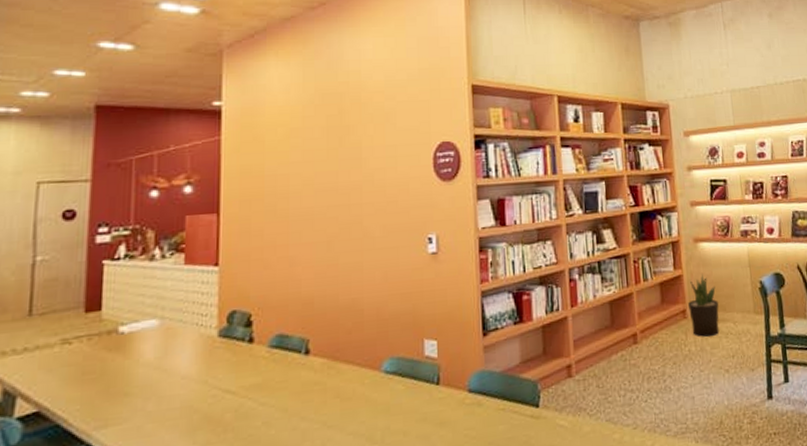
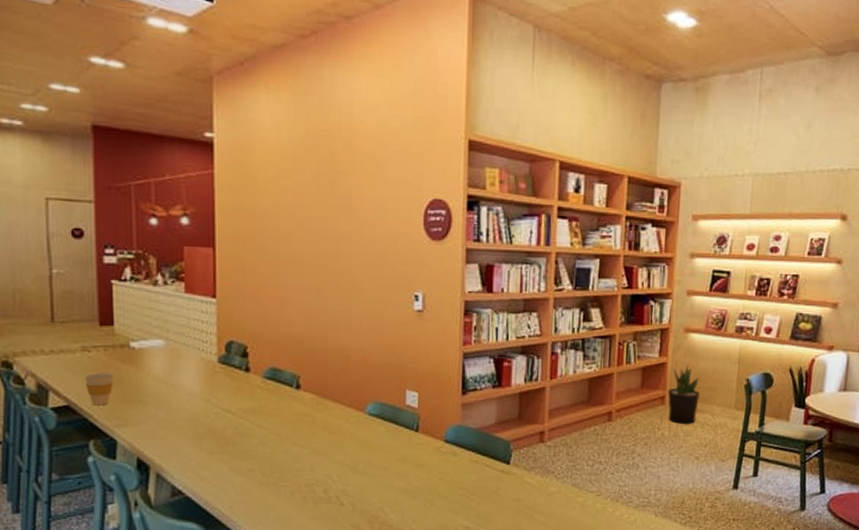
cup: none [61,364,97,408] -> present [84,372,114,406]

